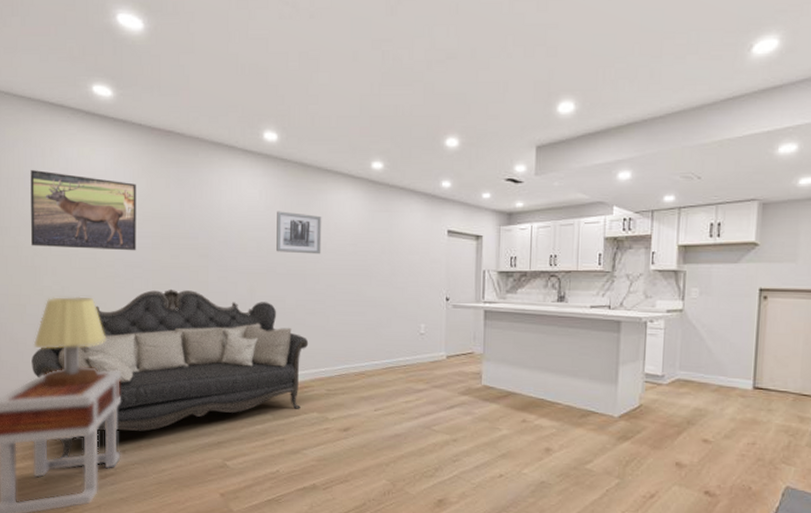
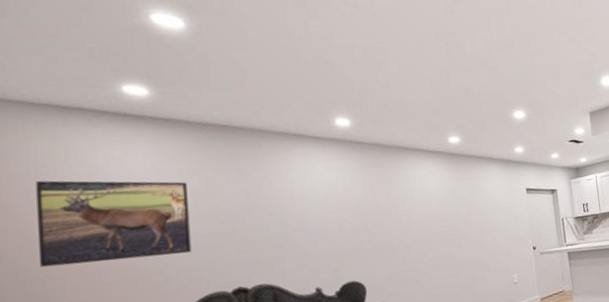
wall art: present [276,211,322,255] -> none [357,190,408,231]

